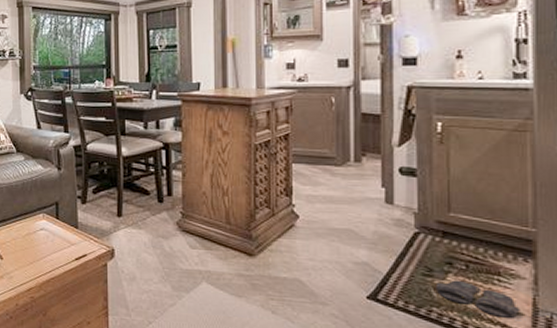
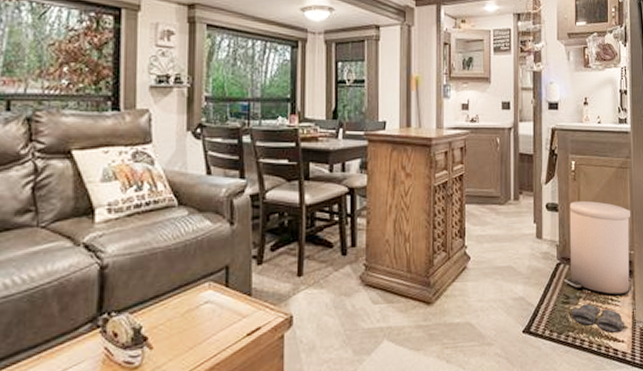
pedal bin: none [425,166,533,279] -> present [564,200,631,297]

